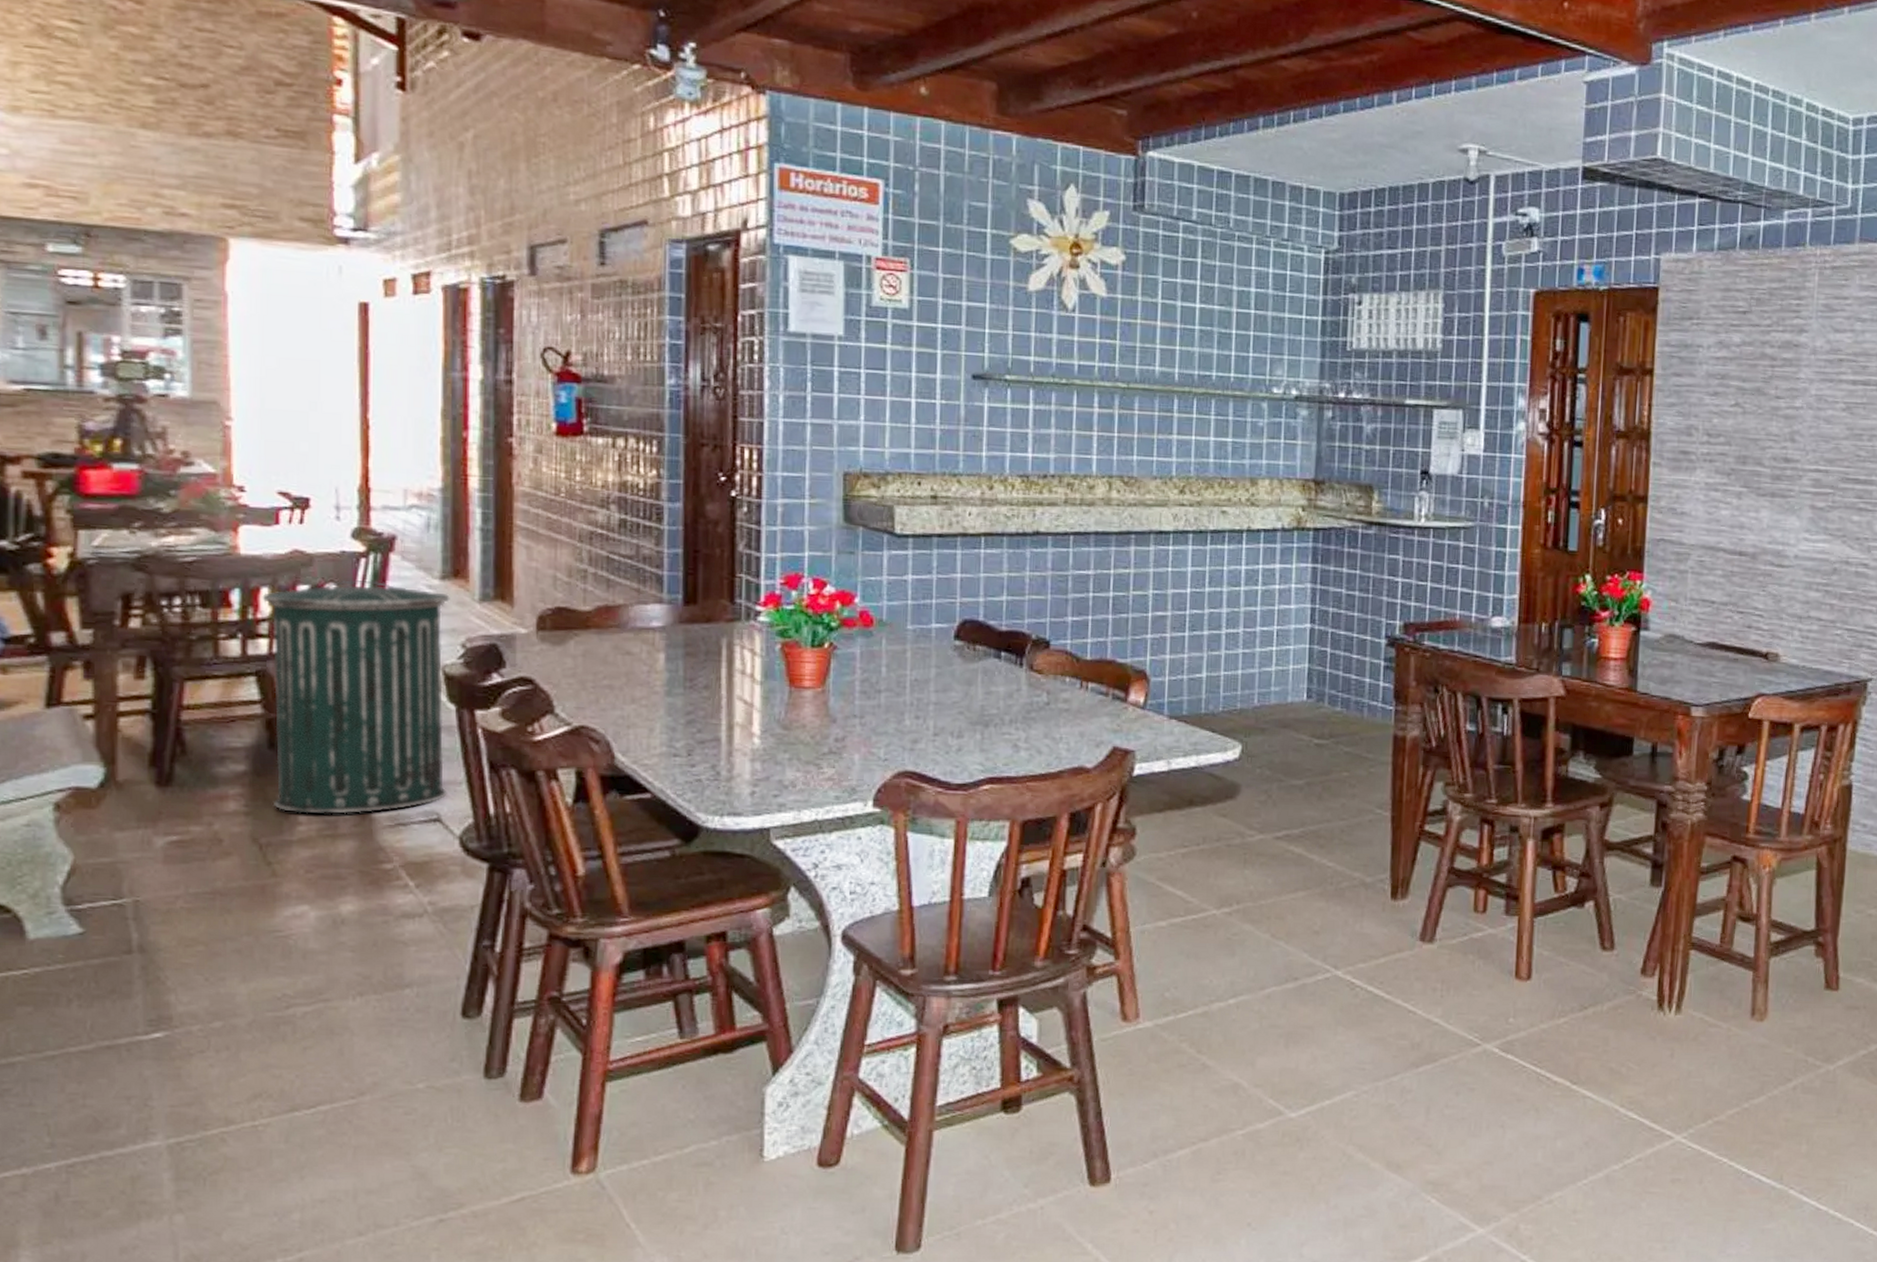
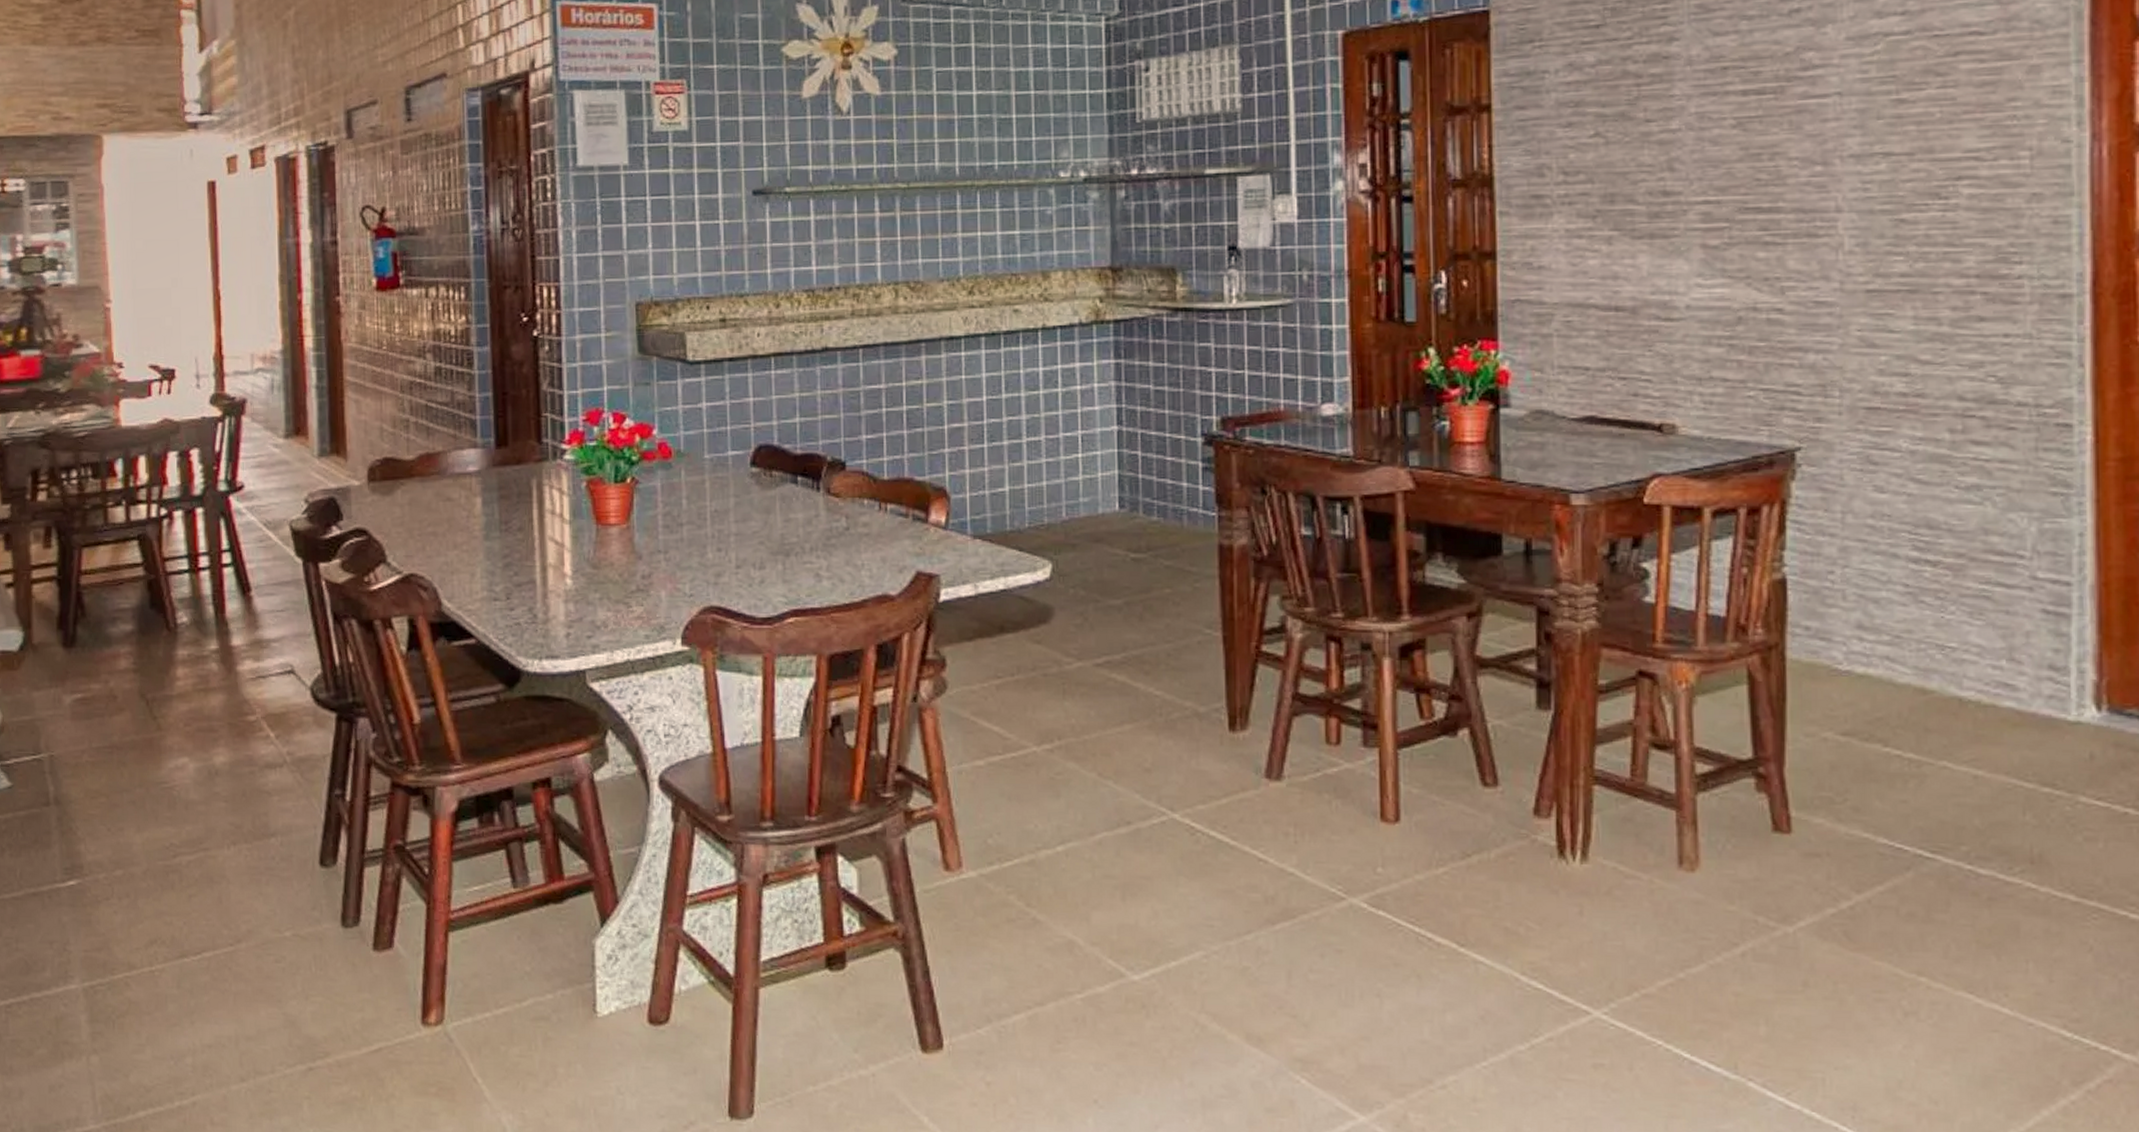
trash can: present [262,580,450,815] -> none [140,443,299,670]

